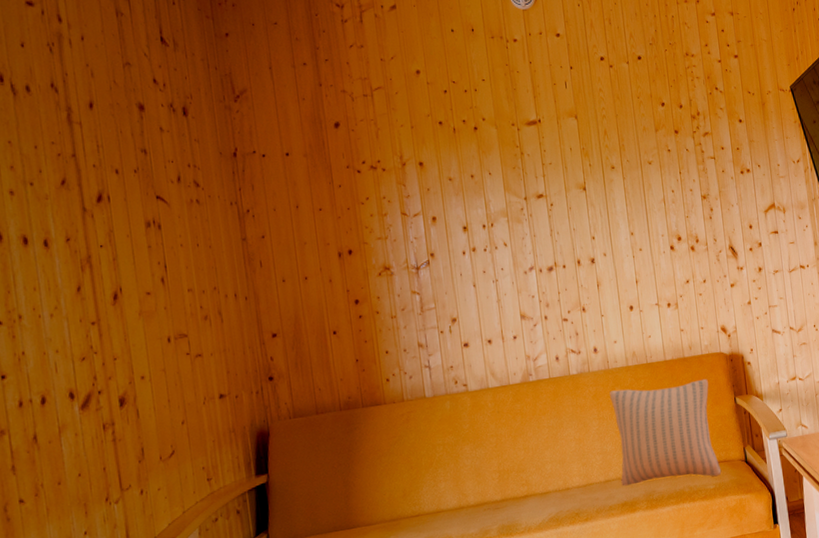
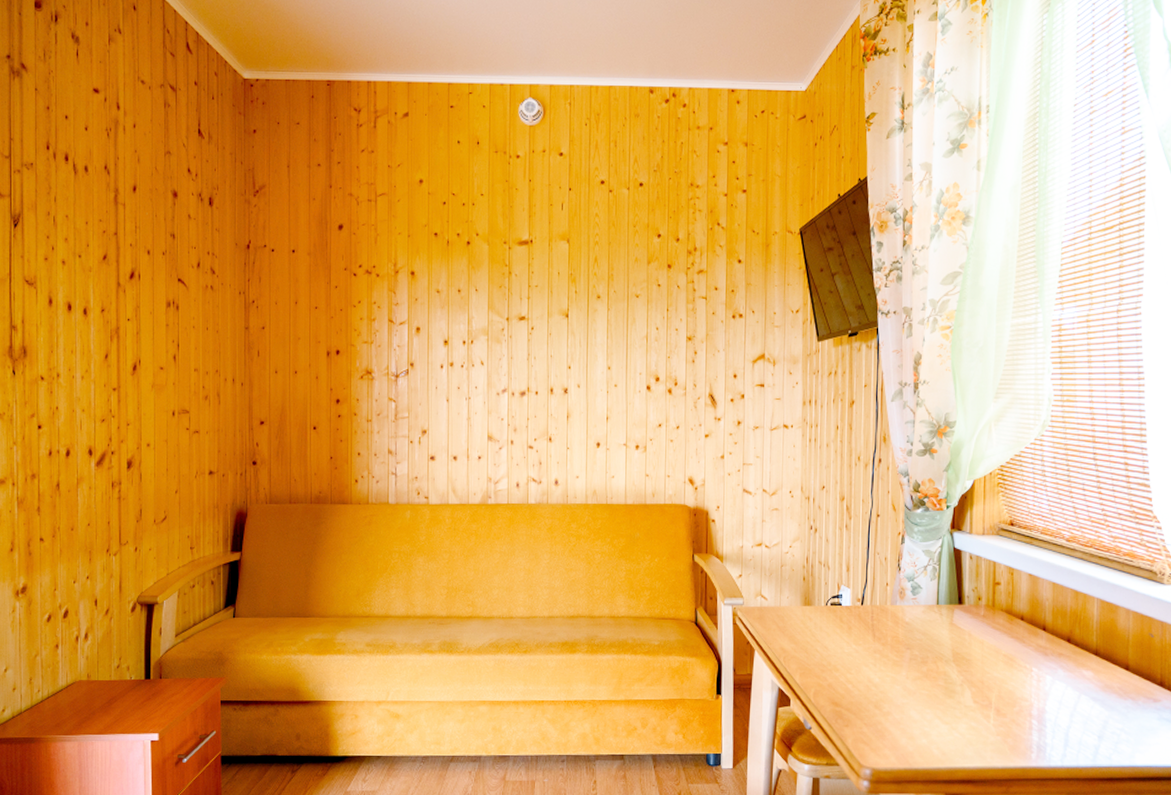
pillow: present [610,379,722,487] -> none [565,526,669,633]

